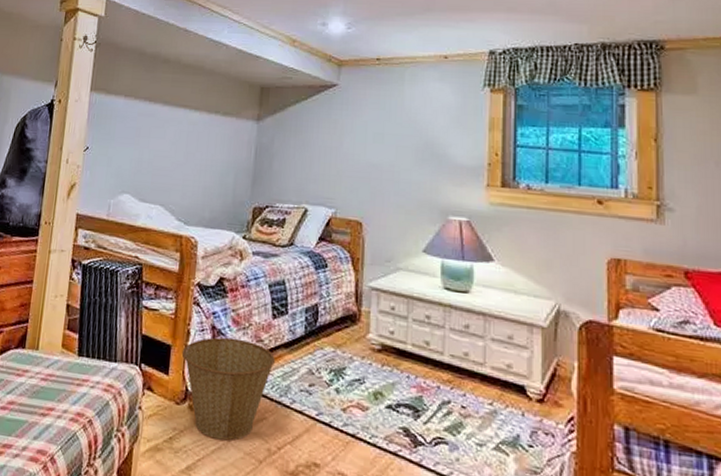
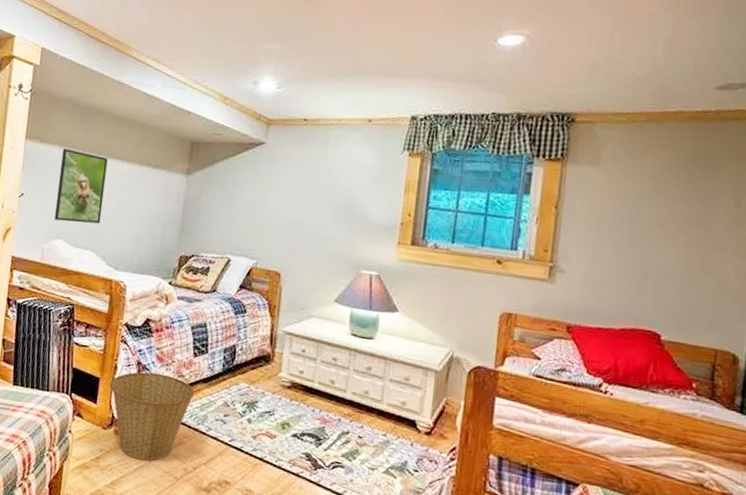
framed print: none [121,99,175,176] -> present [55,148,108,224]

